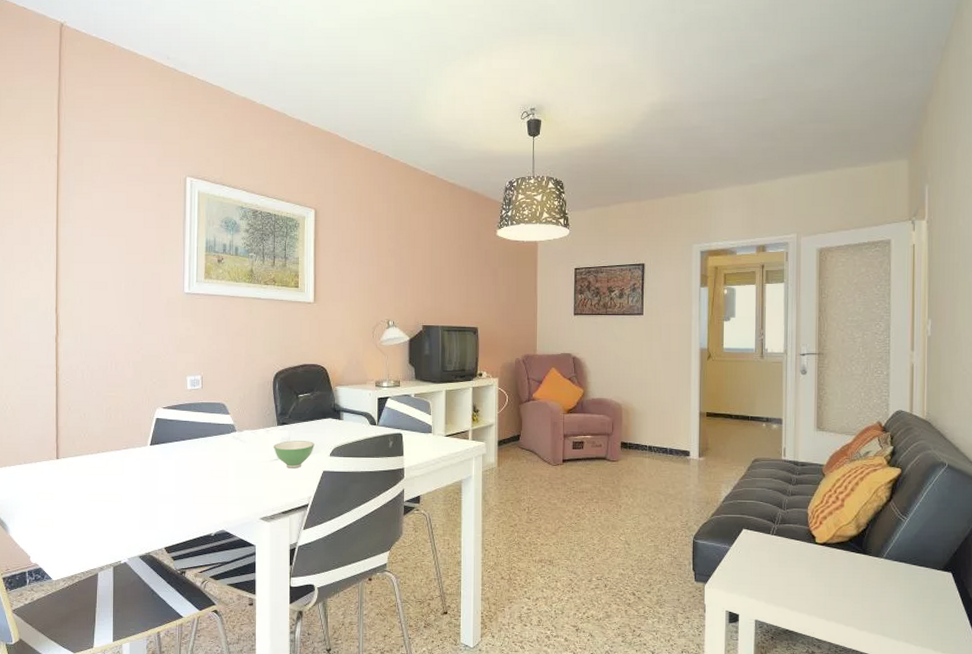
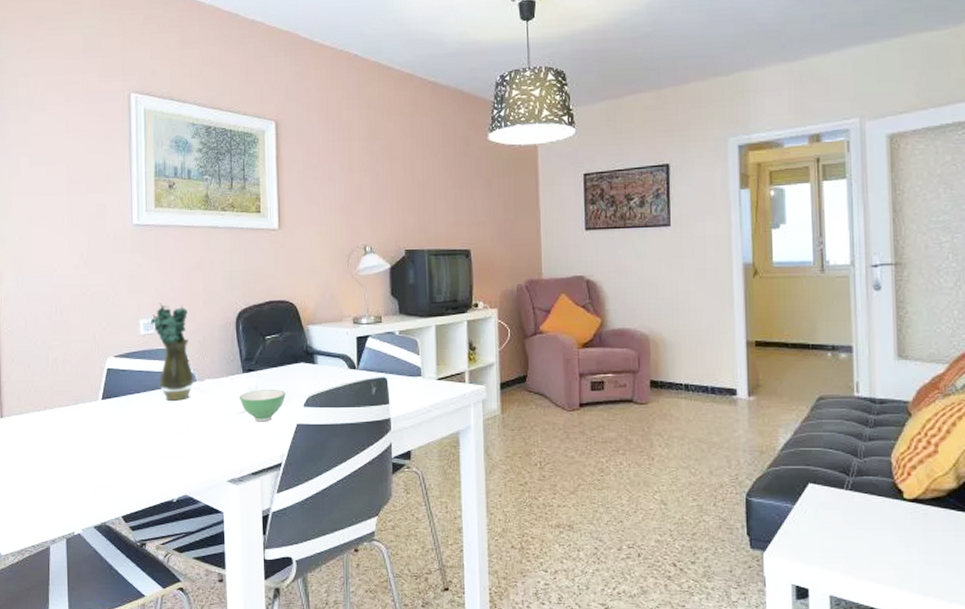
vase: none [196,362,234,448] -> present [150,303,194,401]

